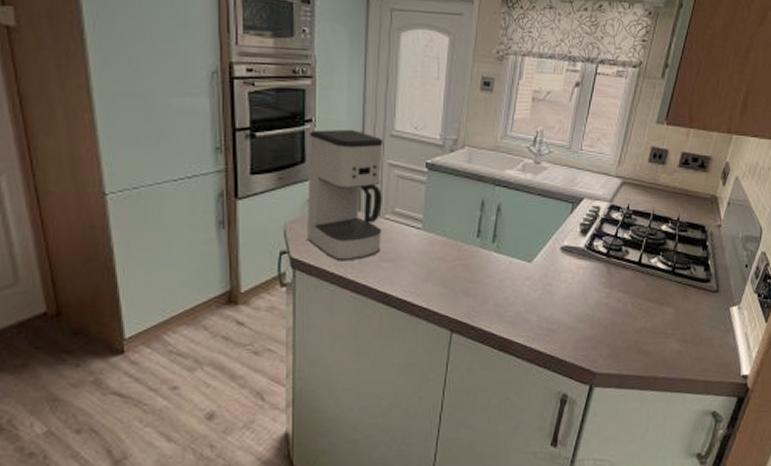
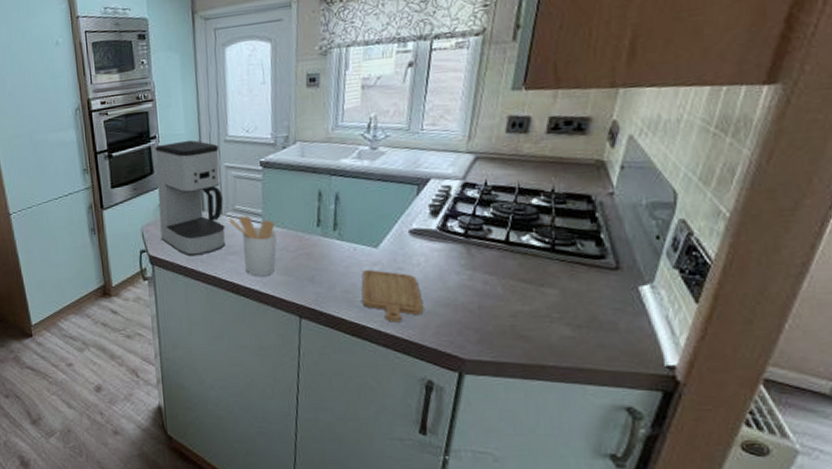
utensil holder: none [387,220,437,287] -> present [229,215,278,276]
chopping board: none [512,285,566,338] -> present [361,270,424,323]

